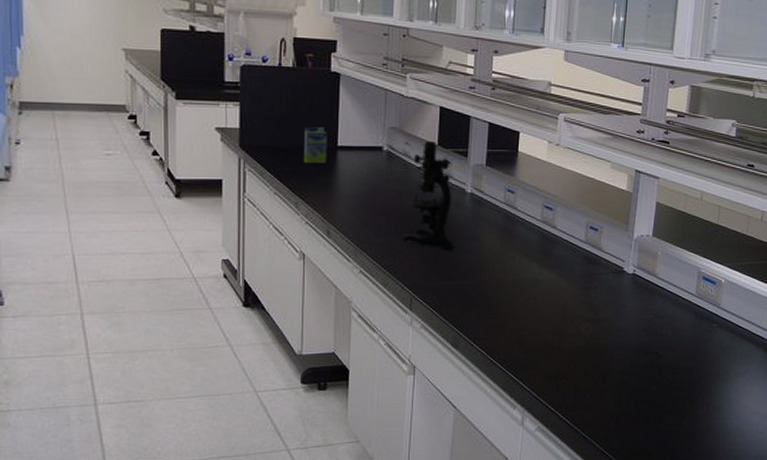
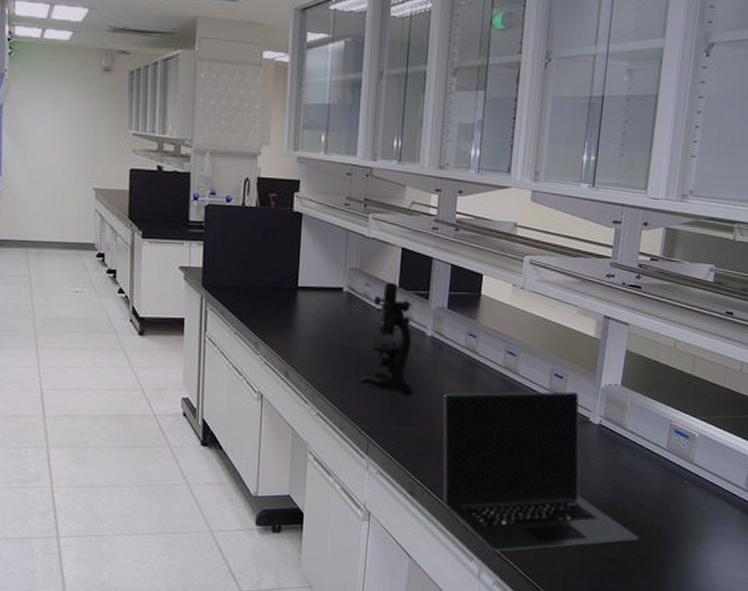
box: present [303,126,327,163] -> none [264,266,288,304]
laptop: none [483,243,672,399] -> present [442,391,639,552]

